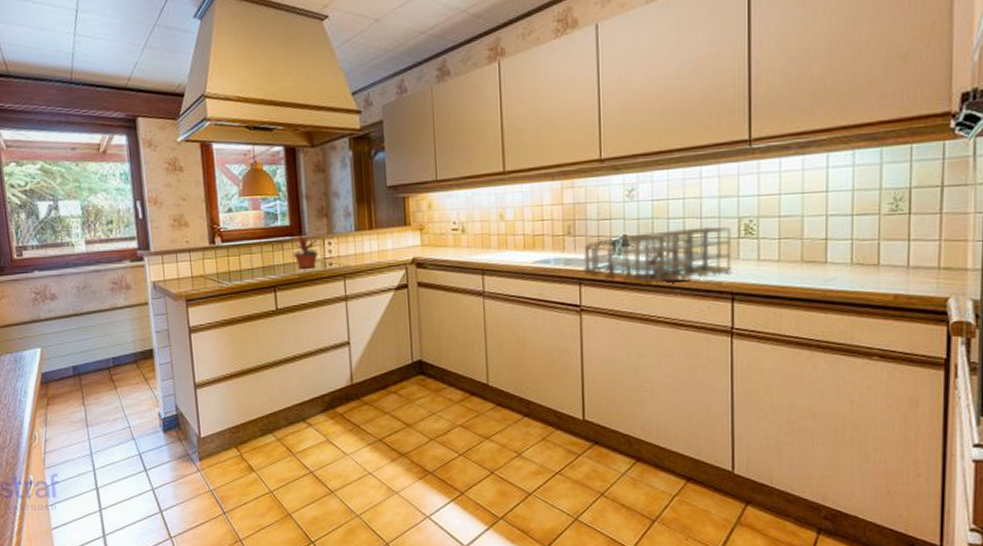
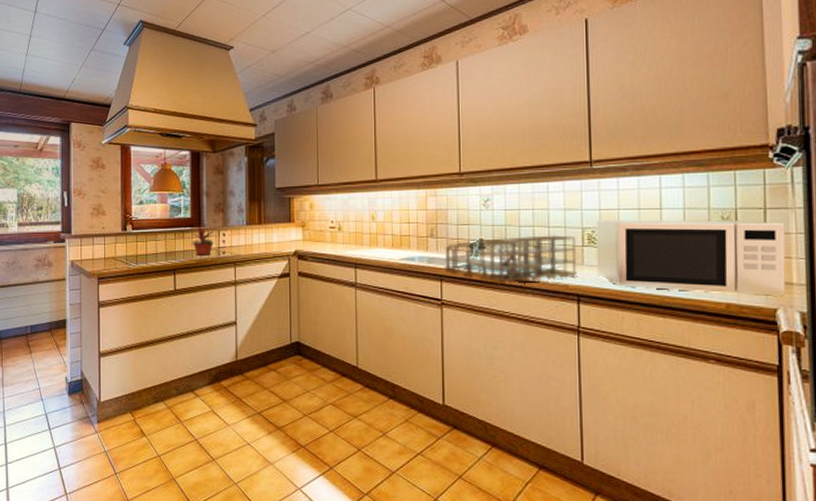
microwave: none [754,200,963,284] -> present [596,219,786,296]

